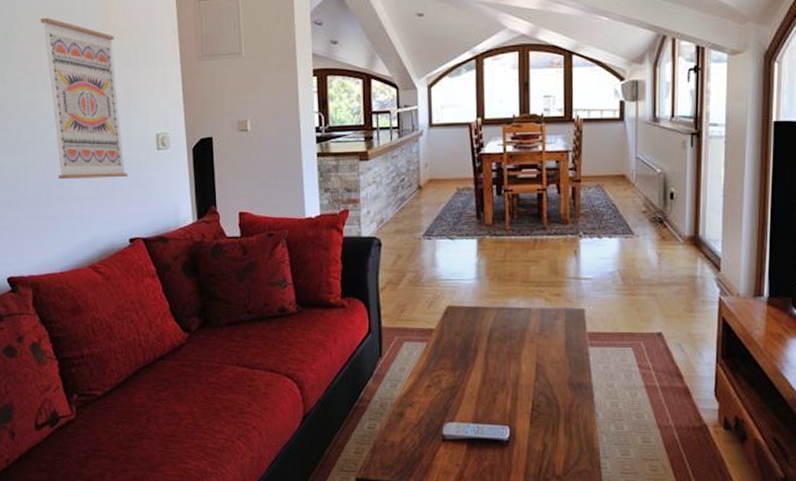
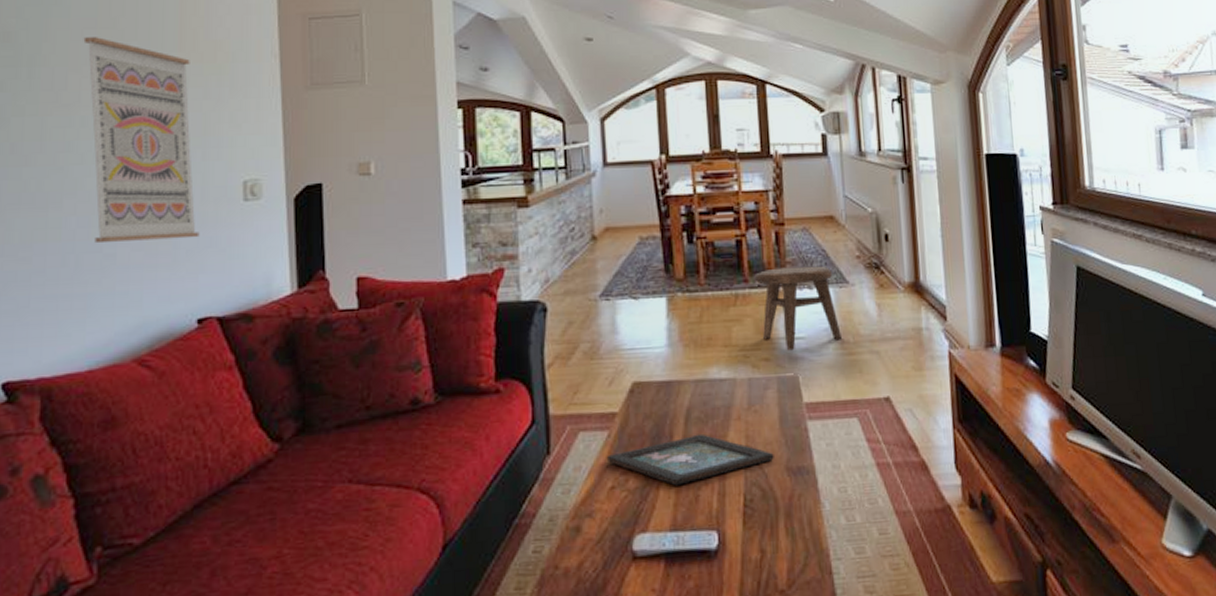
decorative tray: none [424,350,559,389] -> present [606,433,774,486]
stool: none [552,218,624,289] -> present [754,266,841,351]

